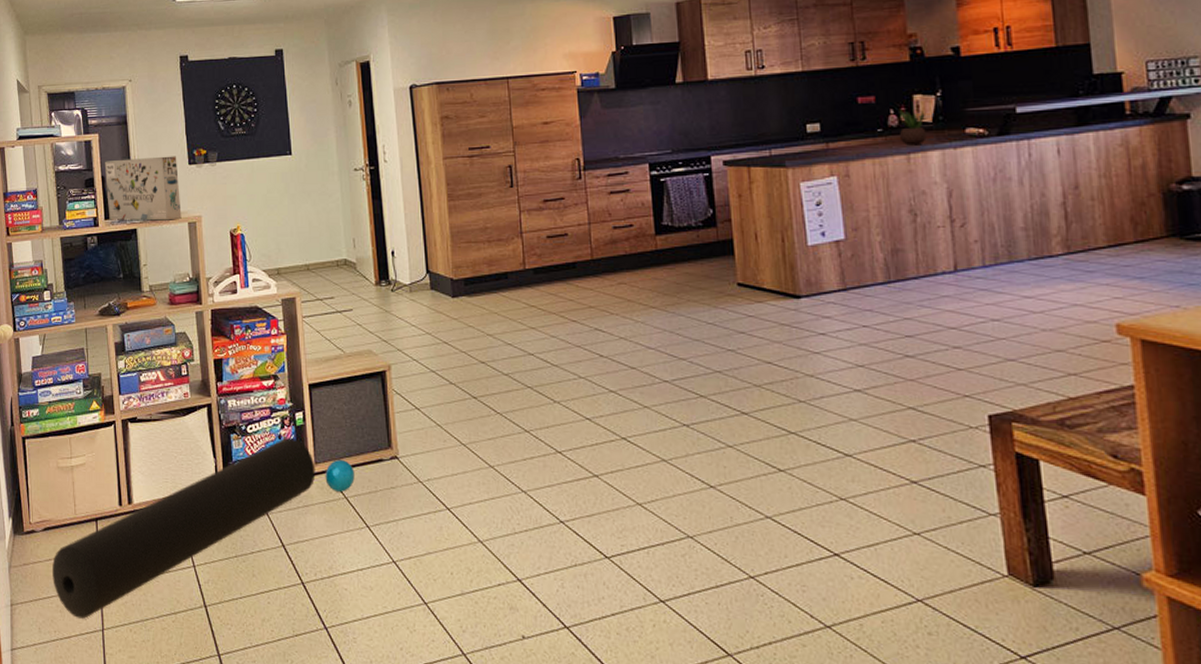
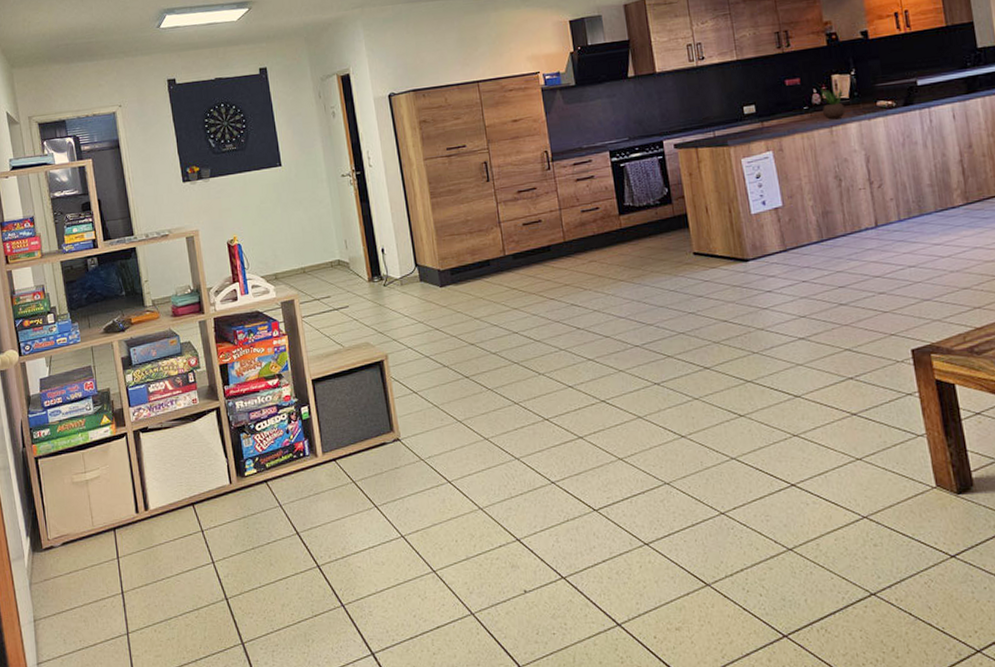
foam roller: present [52,437,316,619] -> none [73,431,324,625]
toy set box: present [104,156,182,221] -> none [99,175,179,241]
ball: present [325,460,355,492] -> none [332,447,361,477]

